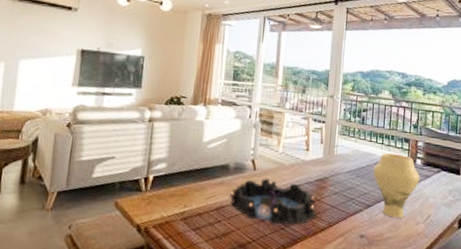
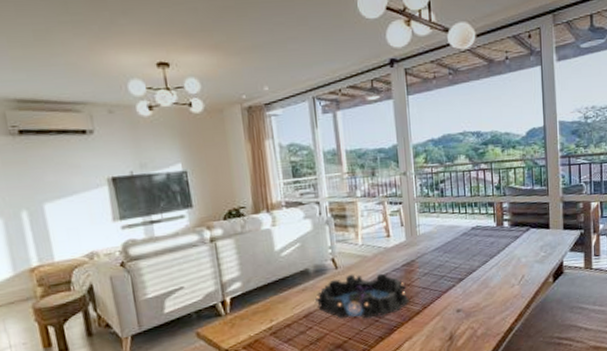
vase: present [373,152,420,218] -> none [460,220,509,286]

